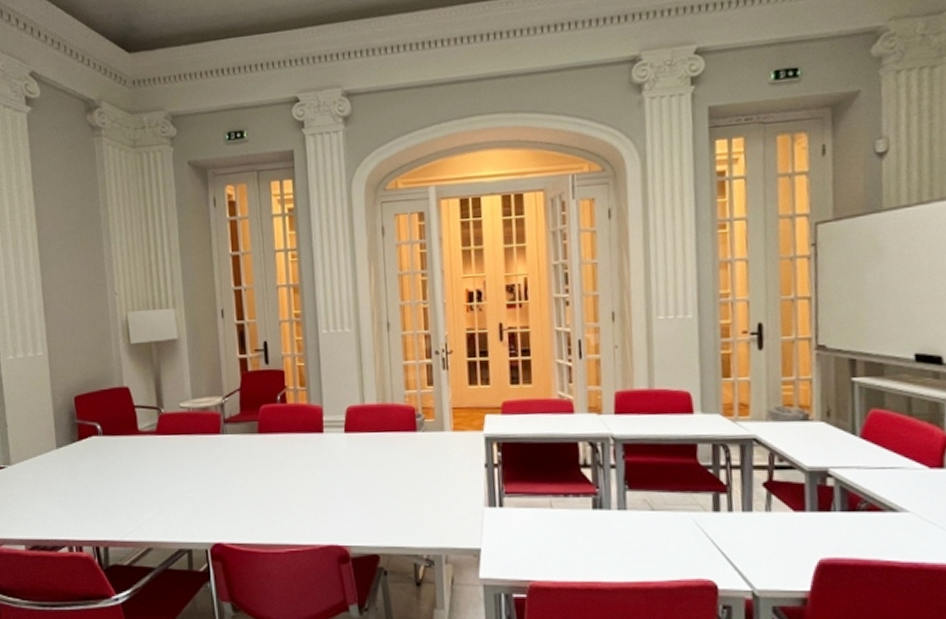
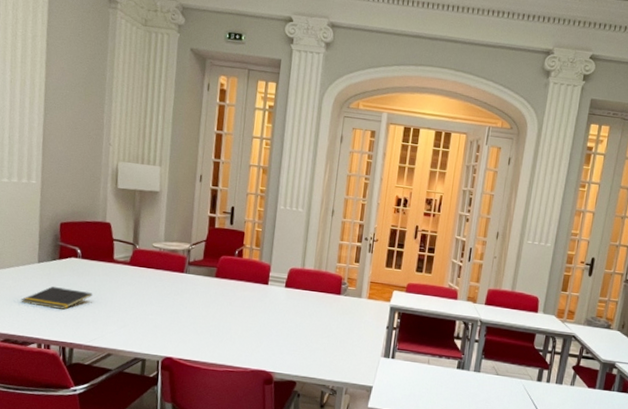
notepad: none [44,474,121,501] -> present [21,286,93,310]

